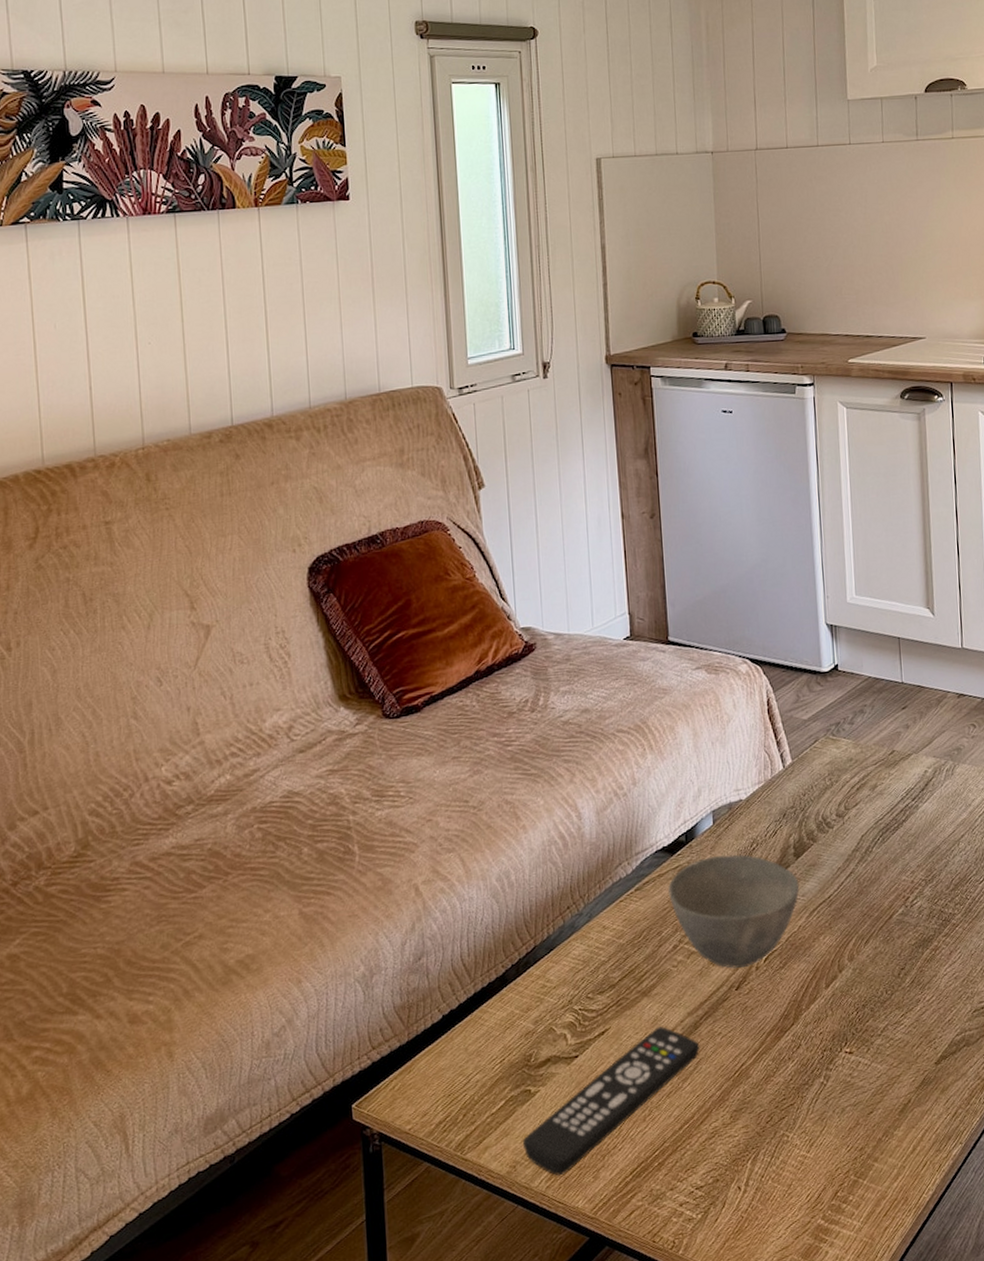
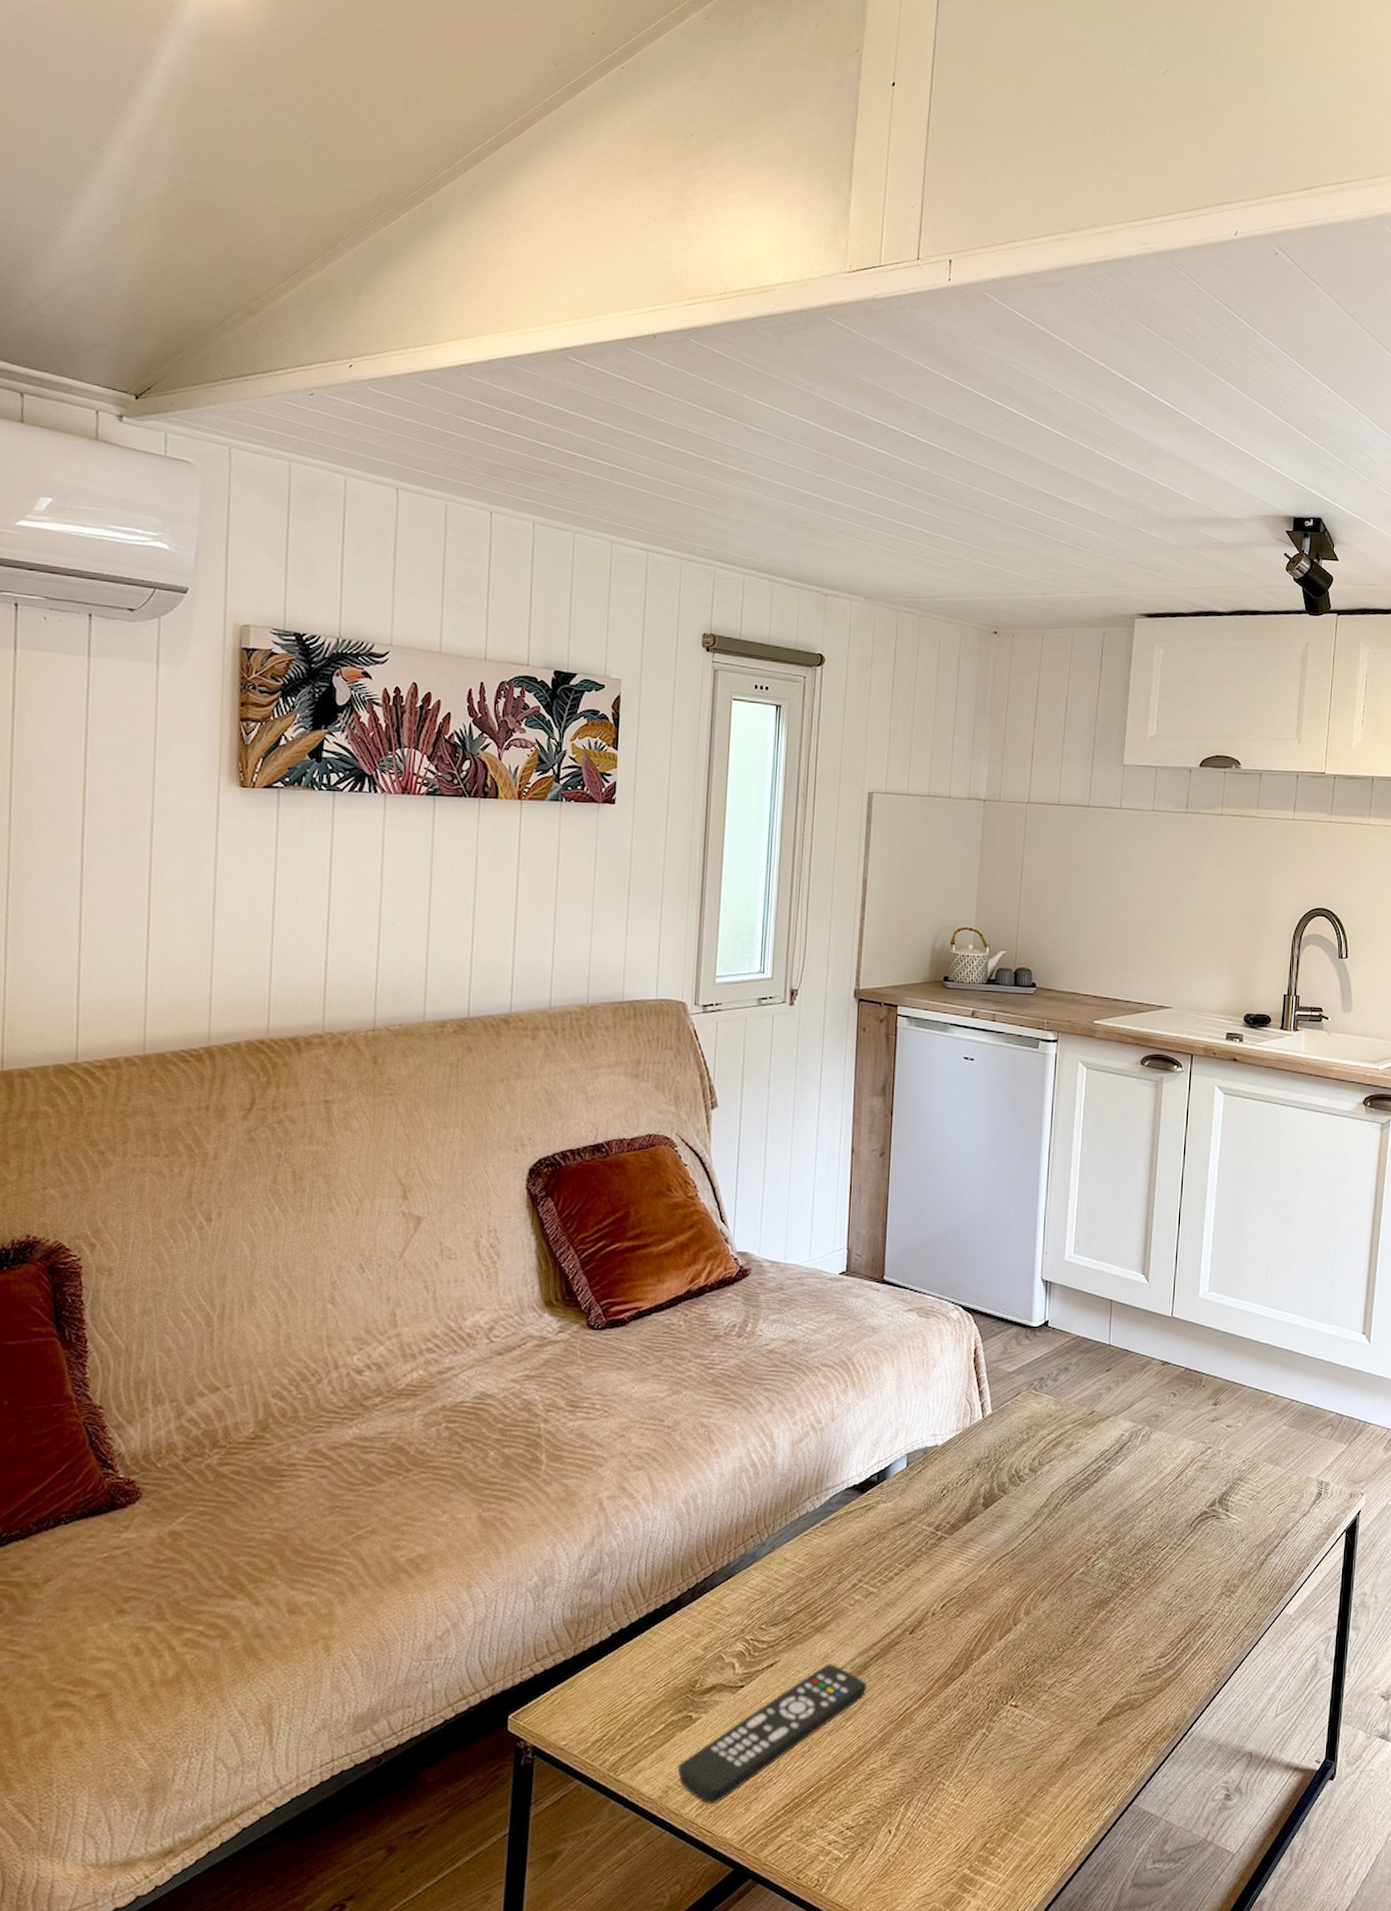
bowl: present [668,854,800,968] -> none [854,1498,985,1612]

